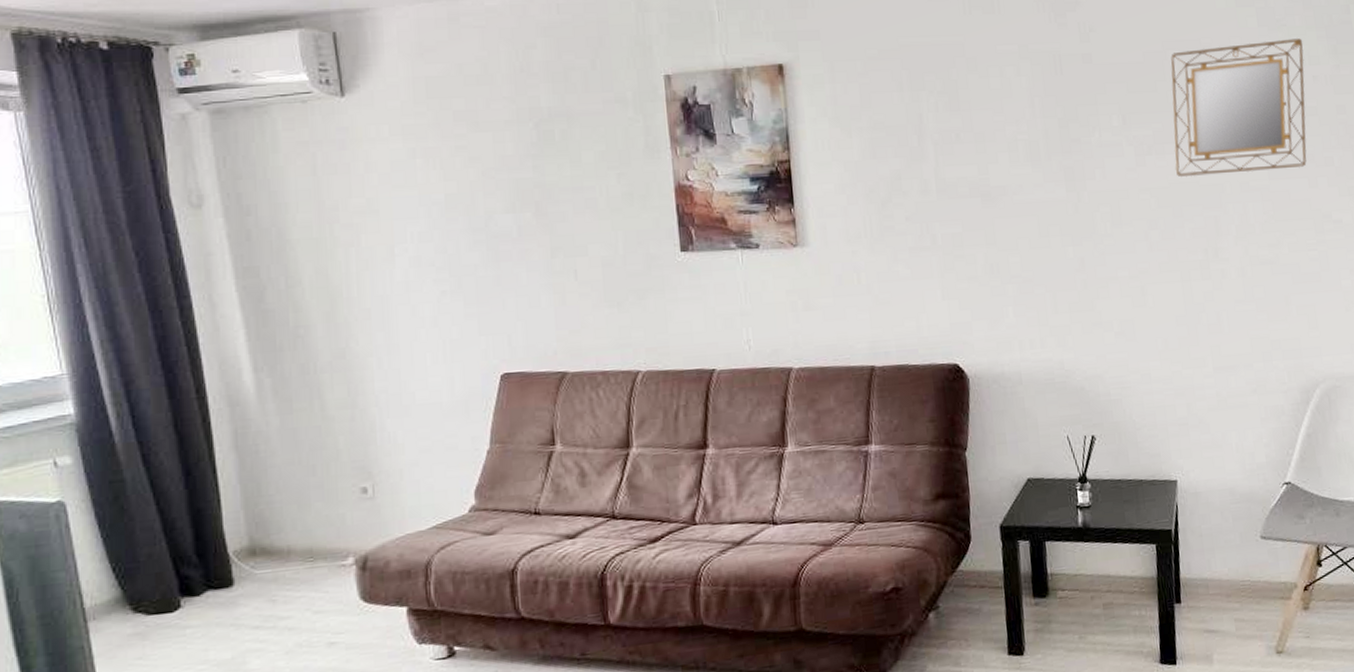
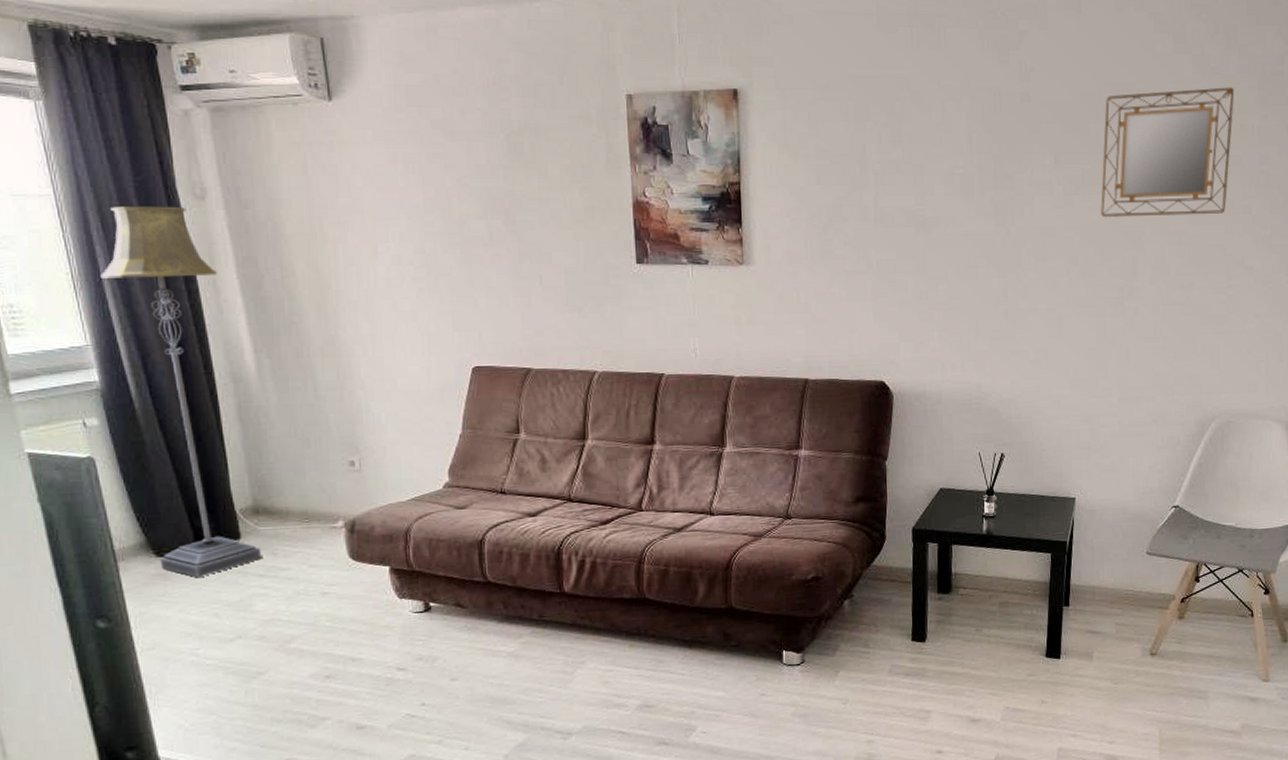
floor lamp: none [80,216,258,635] -> present [100,206,262,578]

